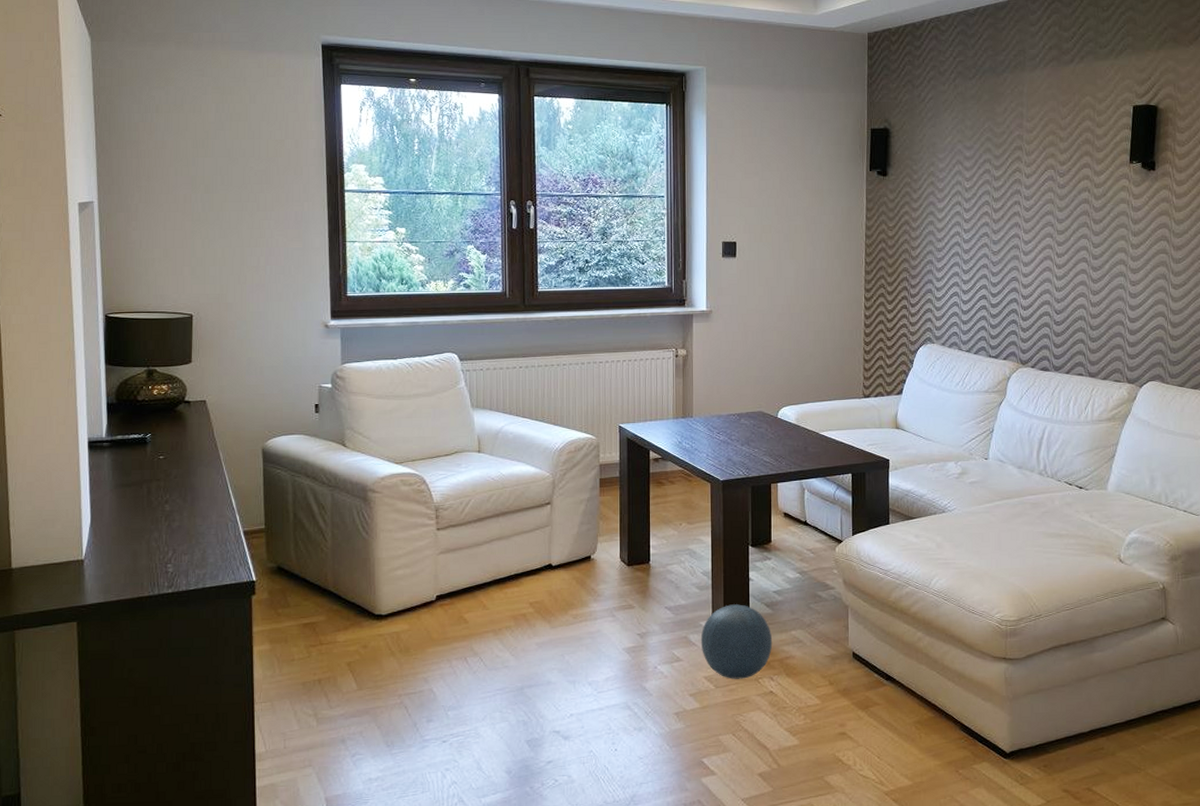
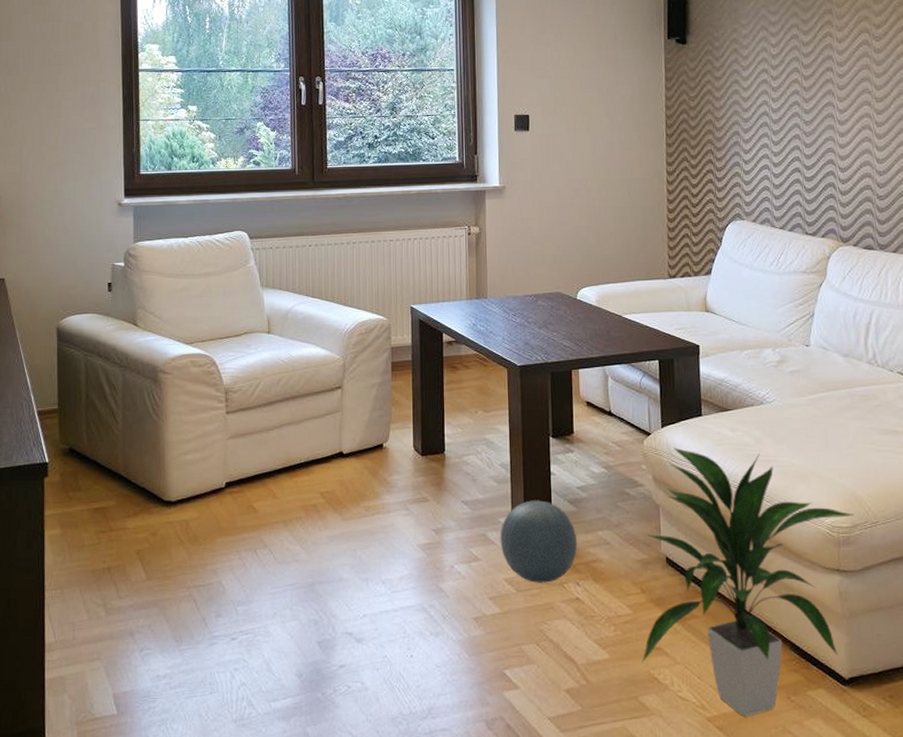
indoor plant: none [828,553,1021,790] -> present [641,447,854,717]

